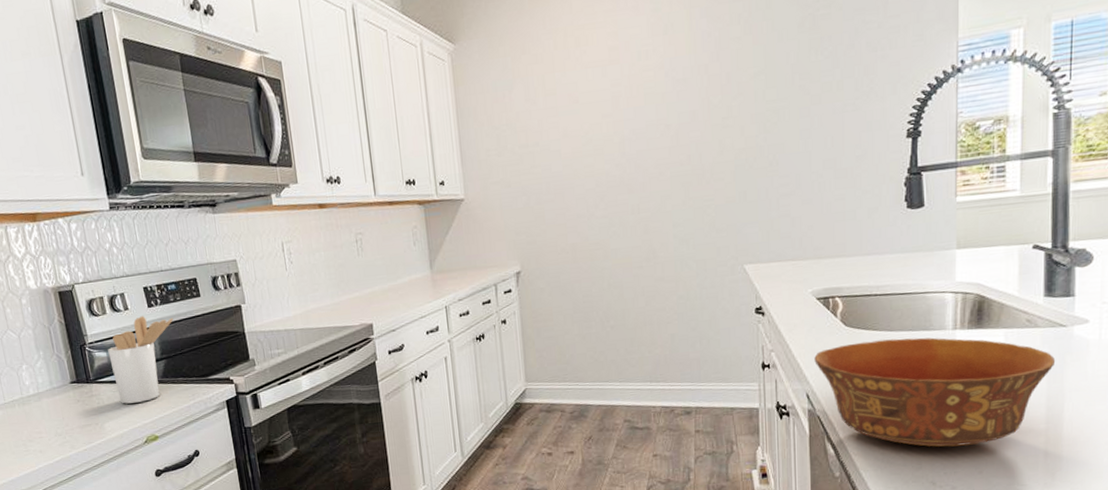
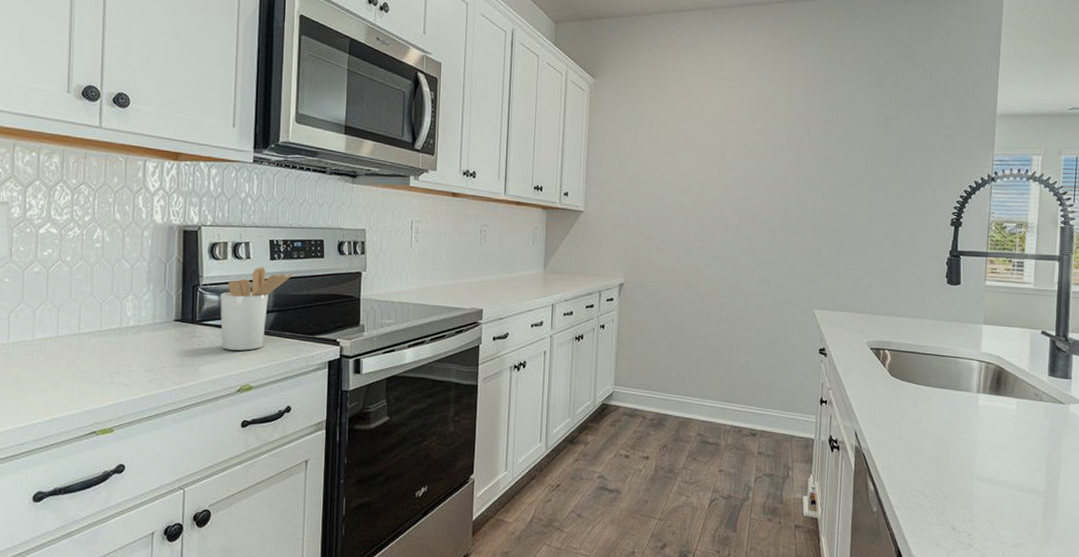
bowl: present [814,337,1056,447] -> none [864,392,1055,497]

